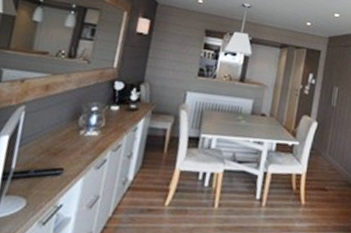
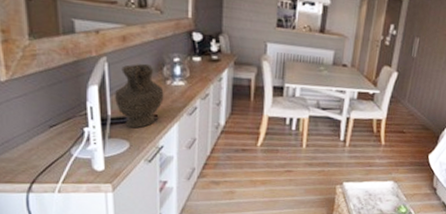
decorative vase: none [22,112,76,184] -> present [115,63,164,129]

